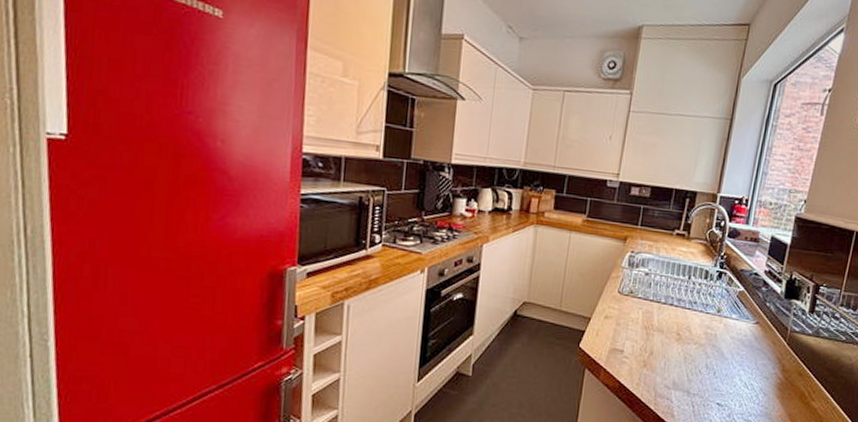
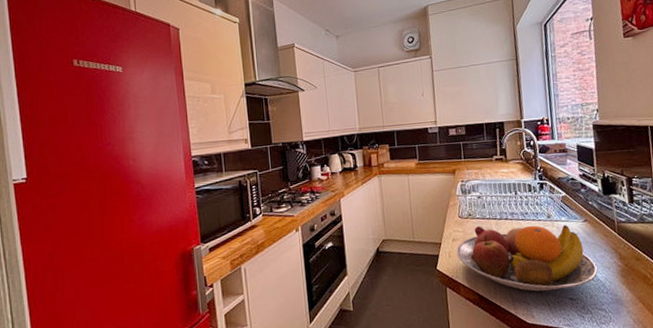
fruit bowl: none [606,307,756,393] -> present [456,224,598,292]

